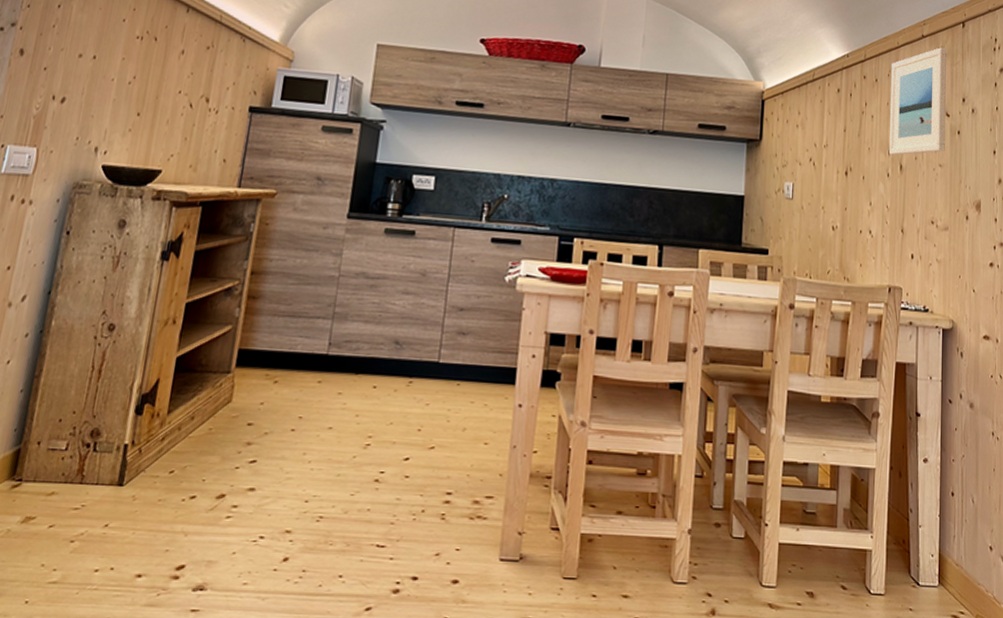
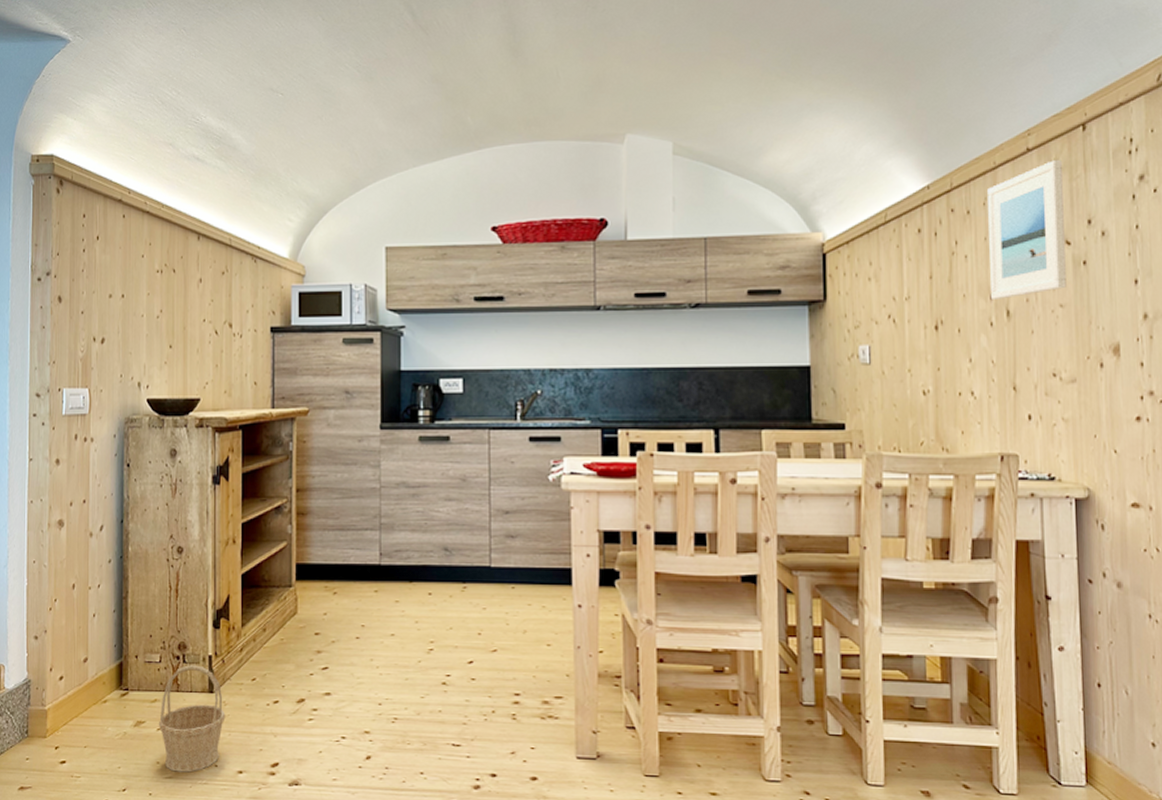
basket: none [50,454,133,577] -> present [159,665,226,773]

